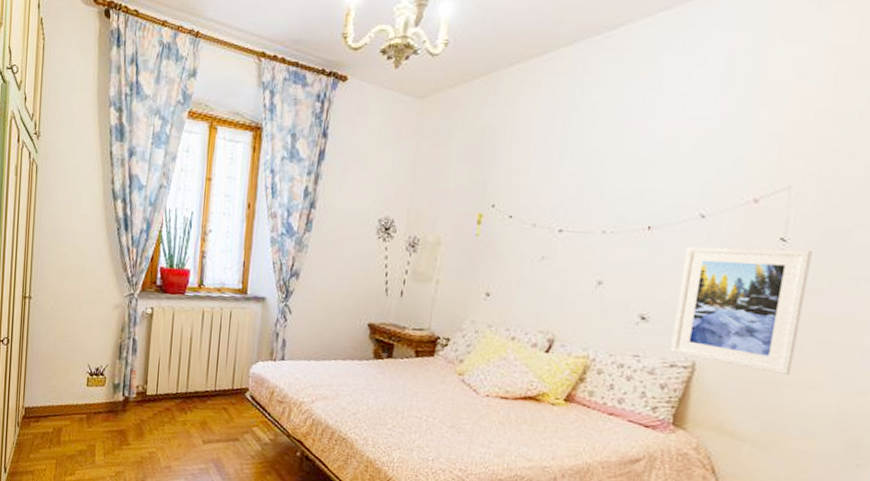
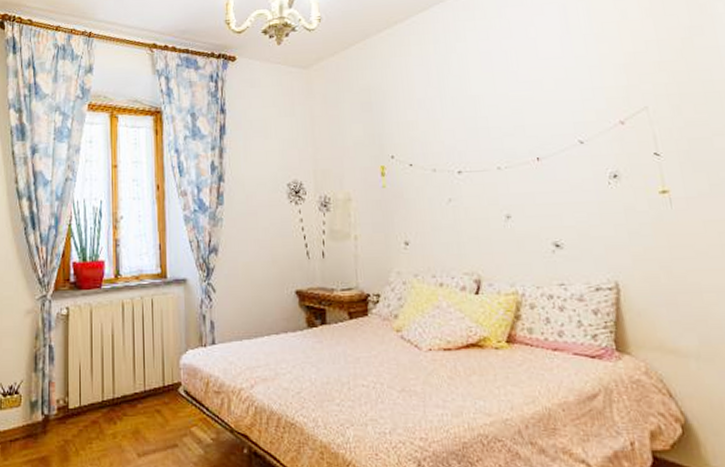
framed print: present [670,246,812,376] -> none [576,161,707,283]

